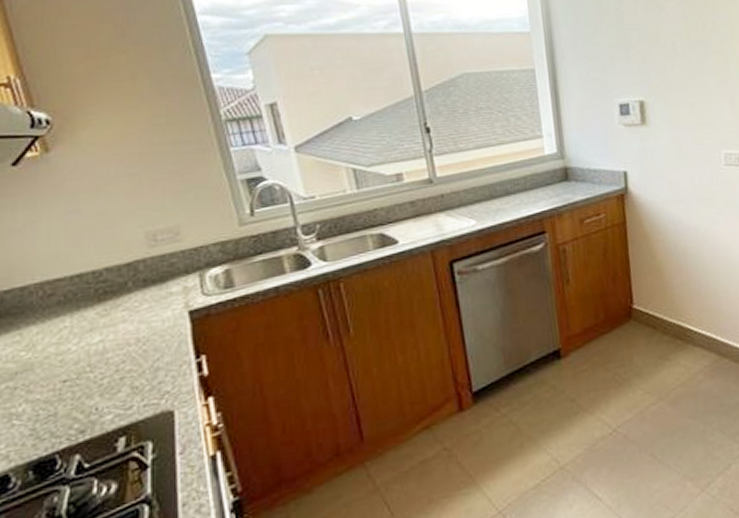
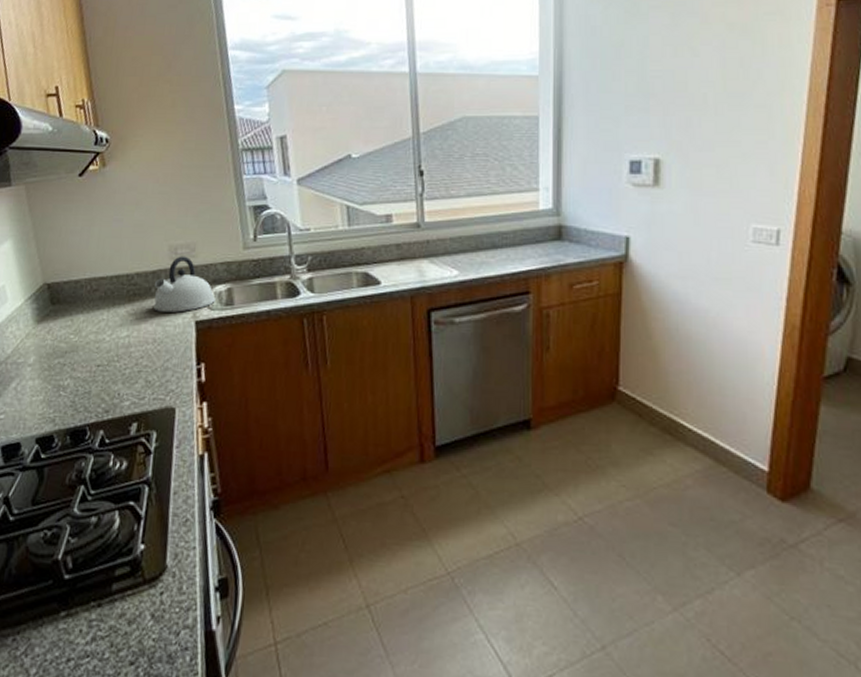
kettle: none [130,241,211,308] -> present [154,256,216,312]

